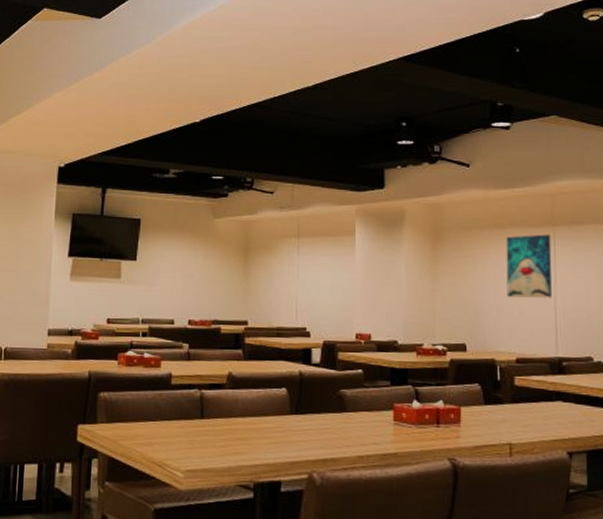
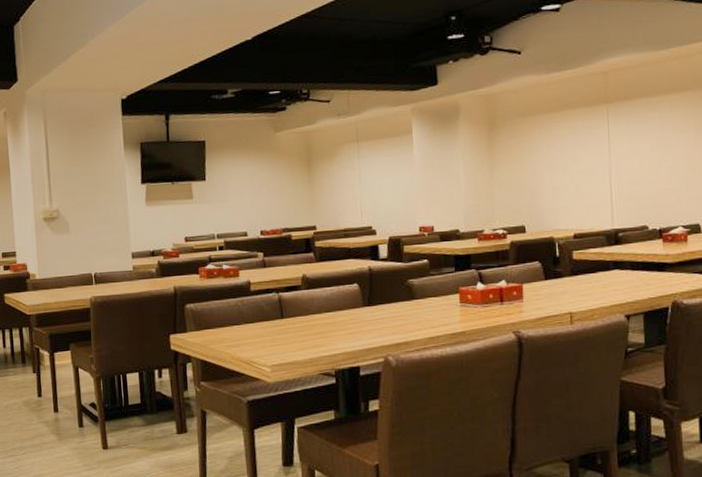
wall art: present [505,234,552,298] -> none [559,112,607,177]

